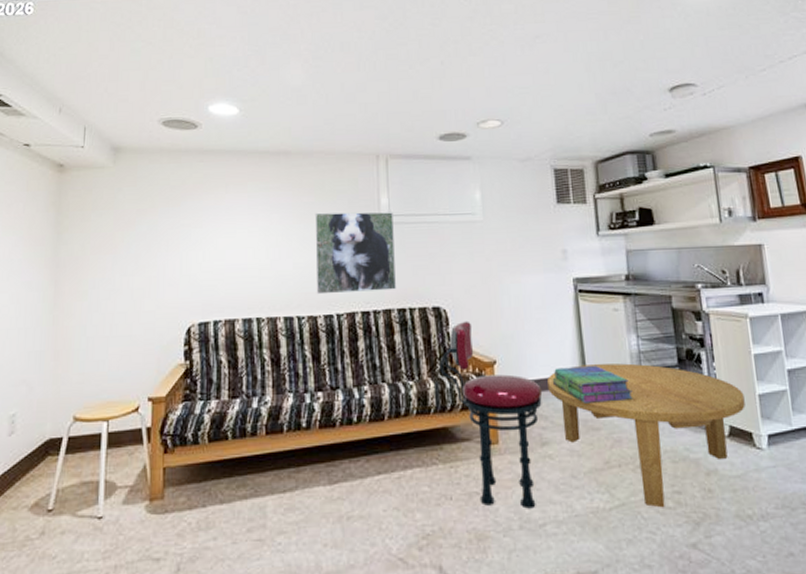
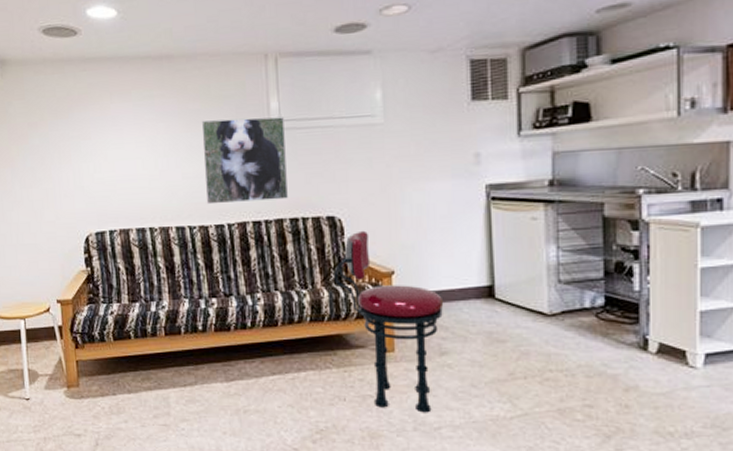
coffee table: present [547,363,745,508] -> none [450,275,681,420]
stack of books: present [552,366,633,403] -> none [455,278,547,315]

